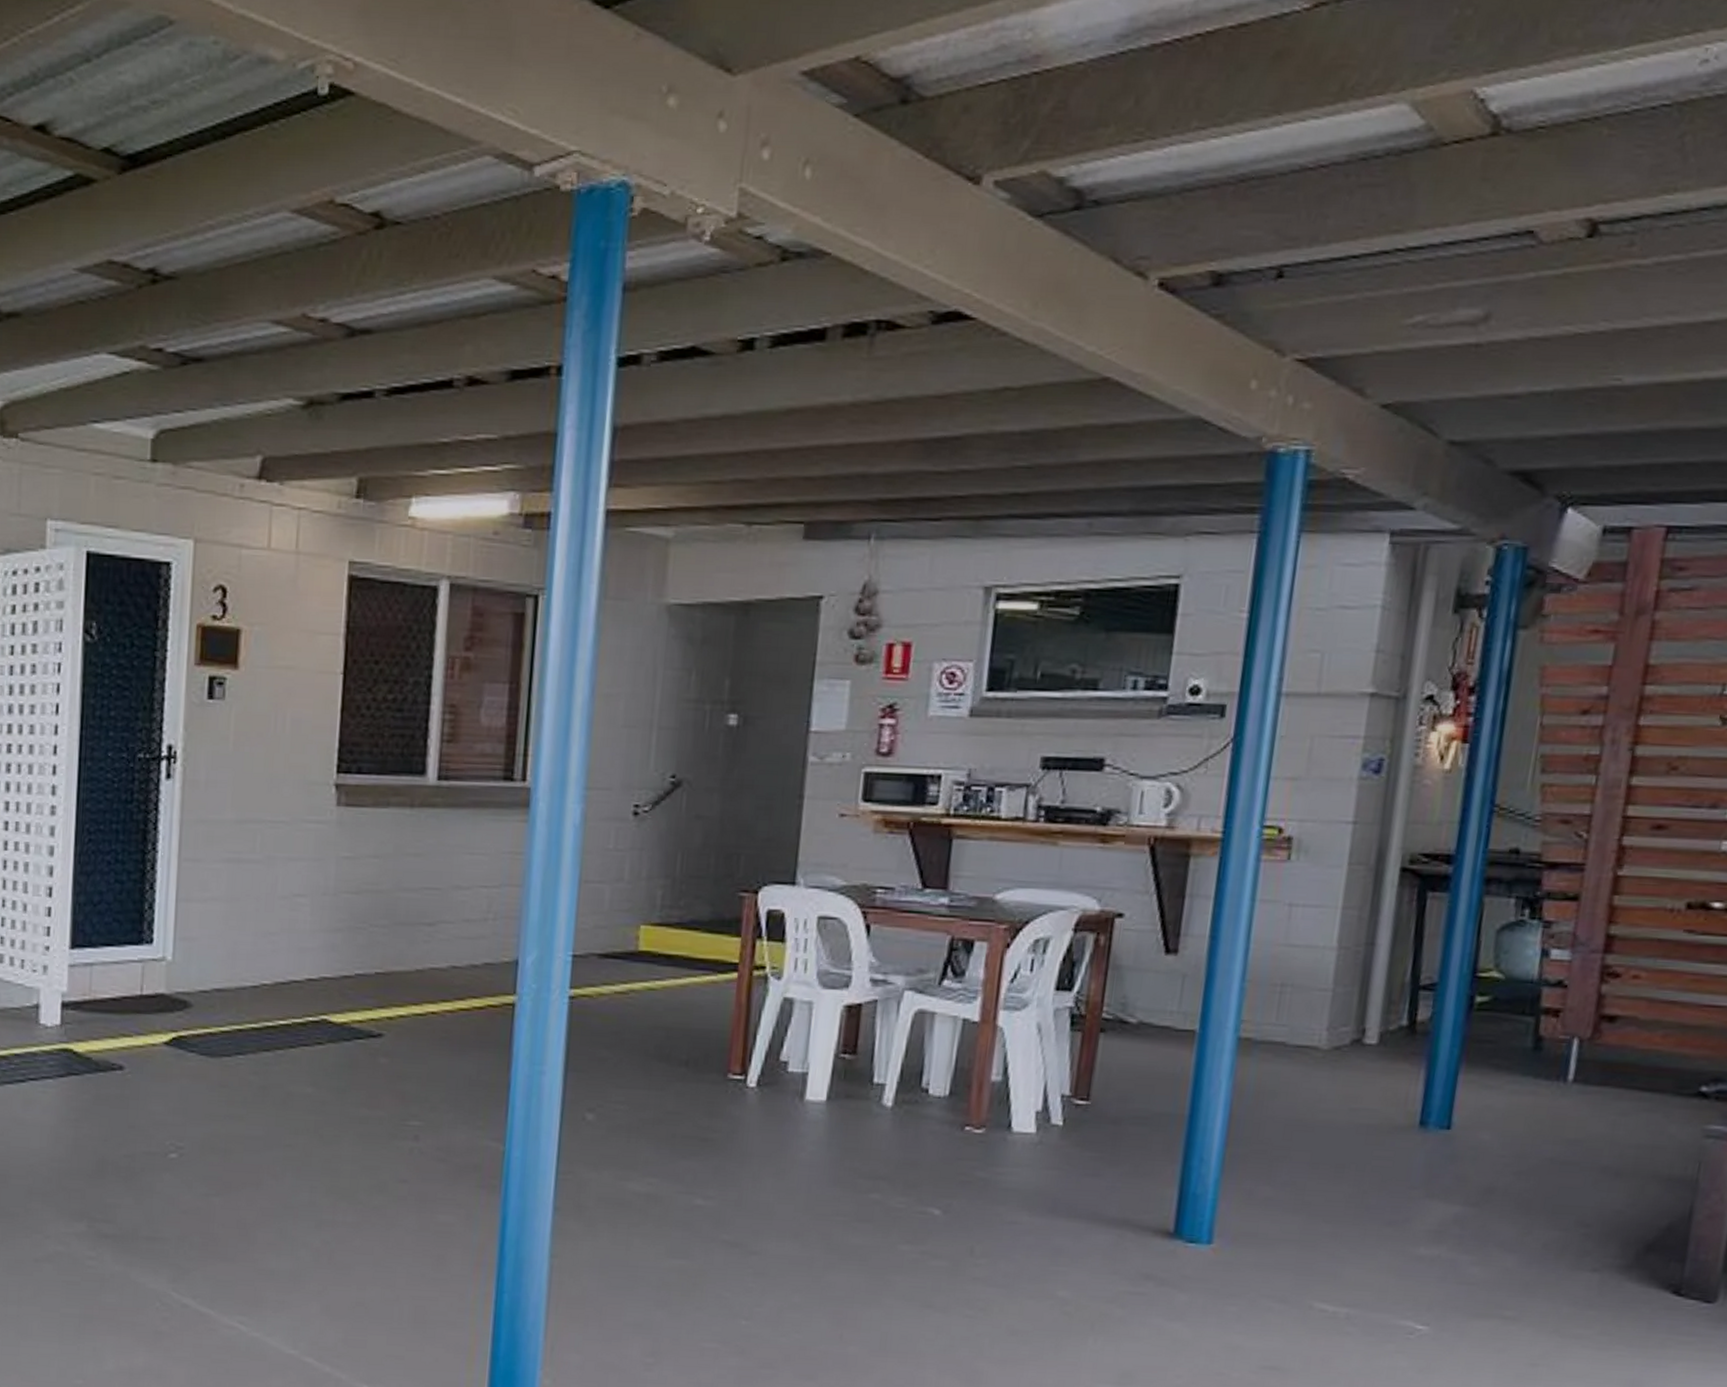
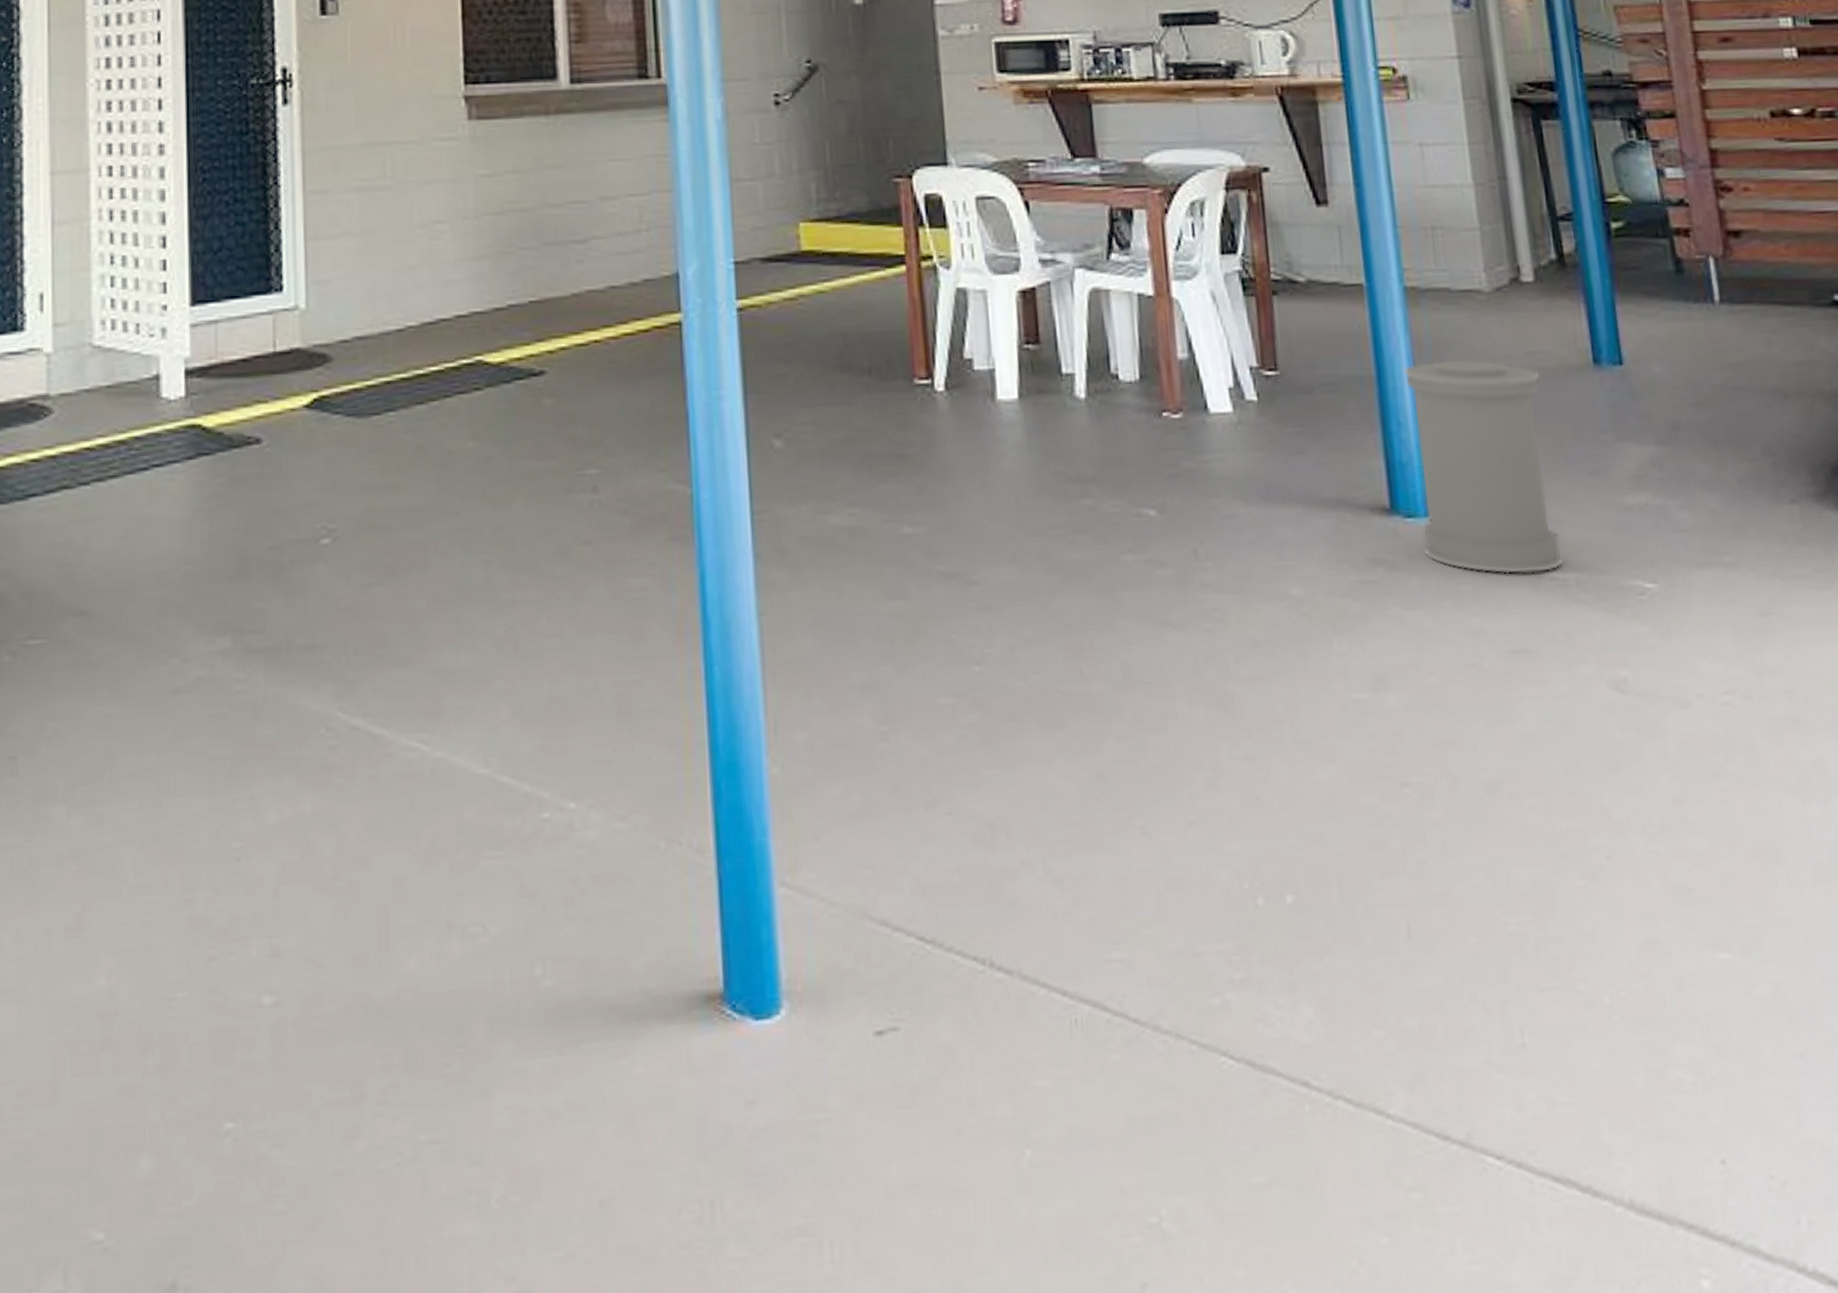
trash can: none [1198,1107,1359,1305] -> present [1402,358,1563,575]

